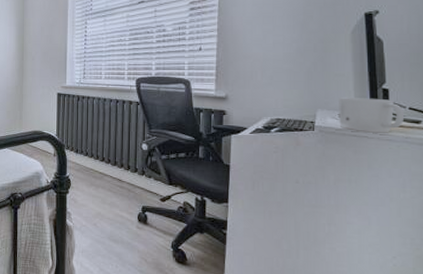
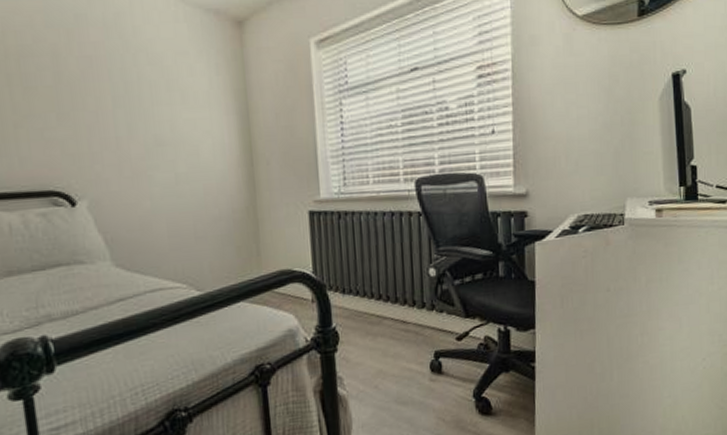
mug: present [339,97,405,133] -> none [648,178,712,221]

